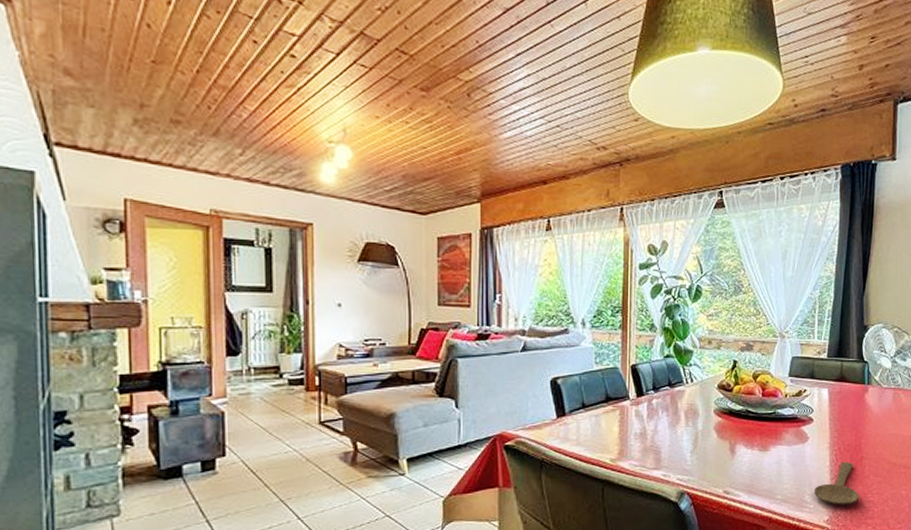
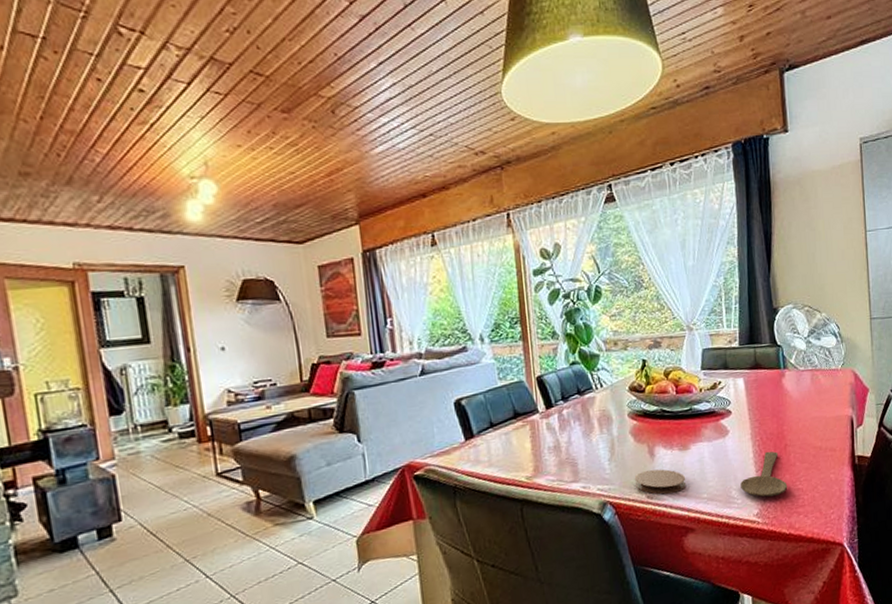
coaster: none [713,466,762,491] -> present [634,469,686,495]

